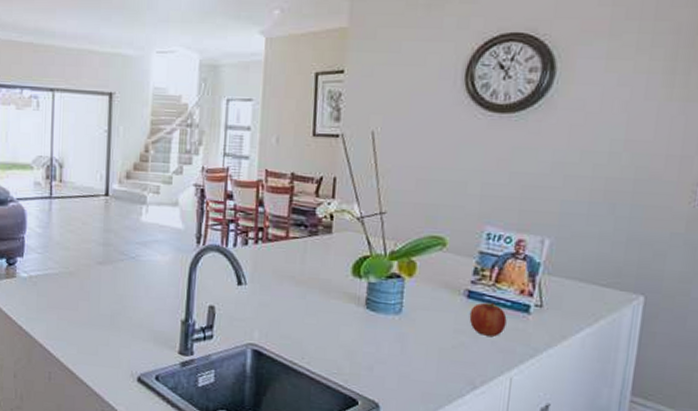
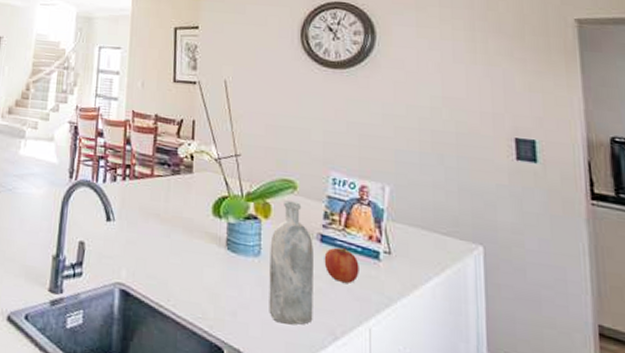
bottle: none [407,258,460,377] -> present [269,200,313,325]

